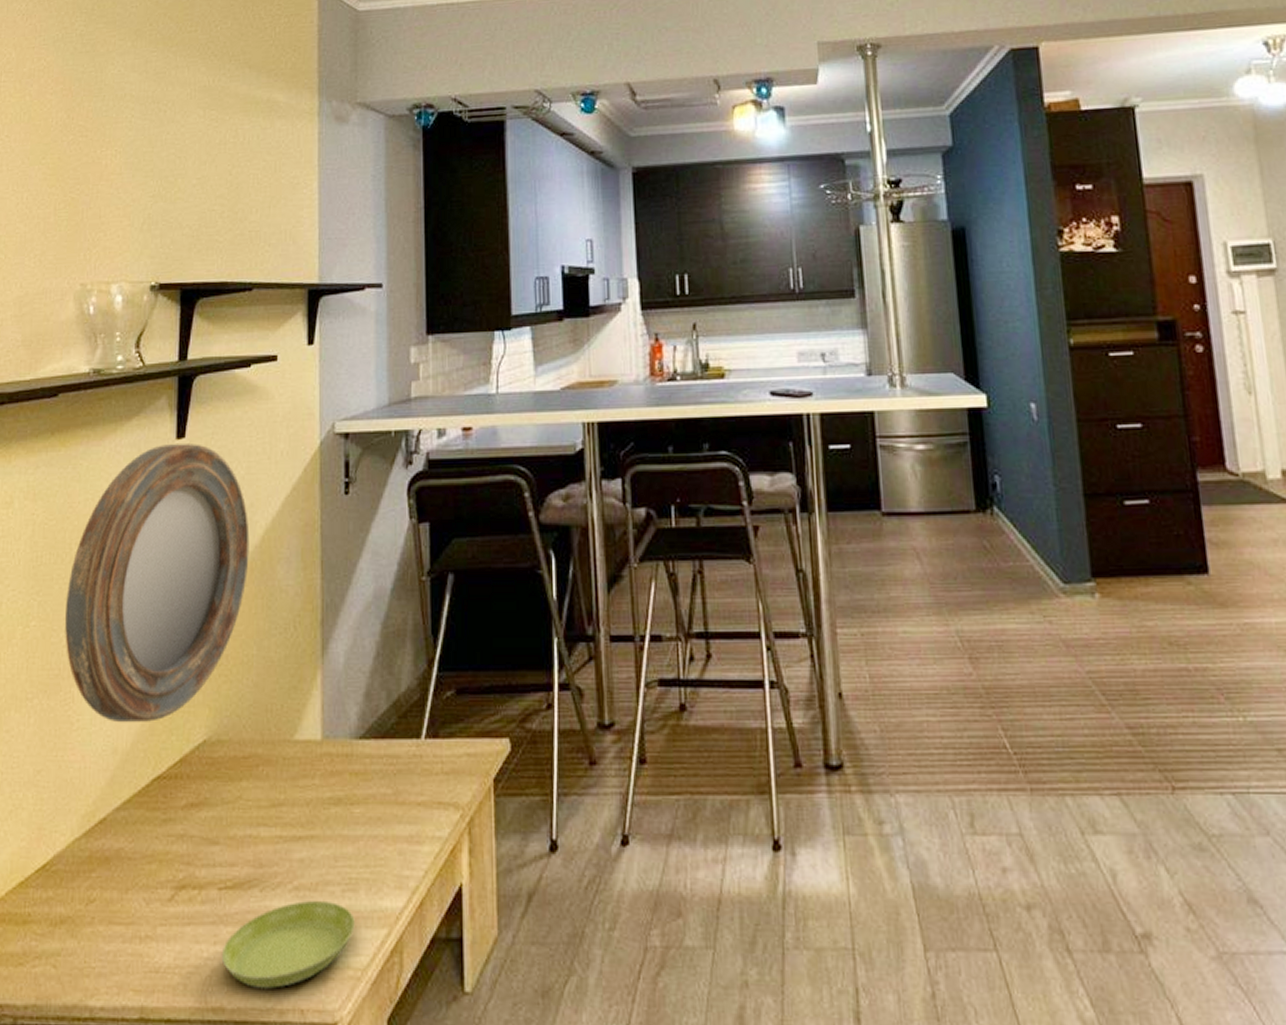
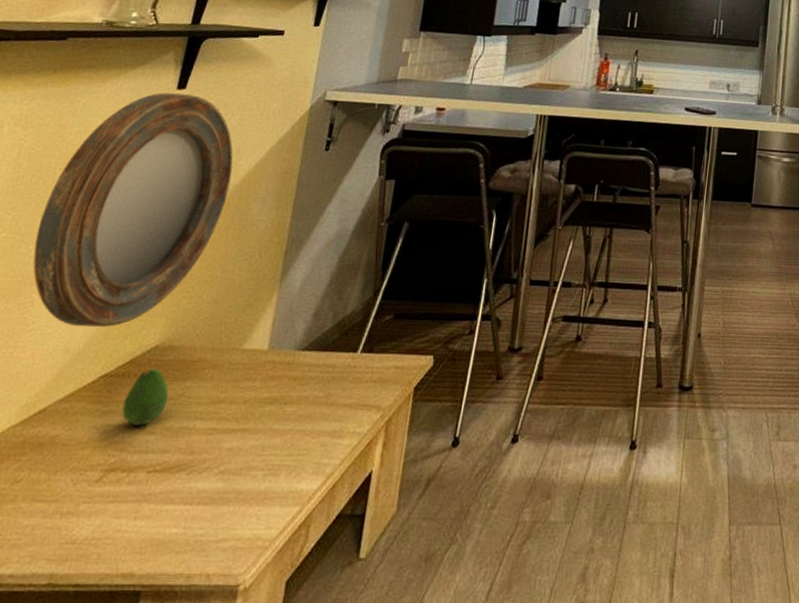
fruit: none [181,767,227,835] -> present [122,368,169,425]
saucer: present [221,900,355,989] -> none [139,482,272,557]

